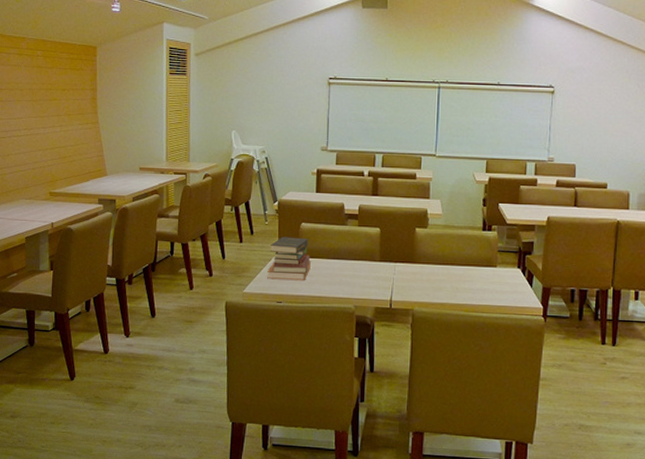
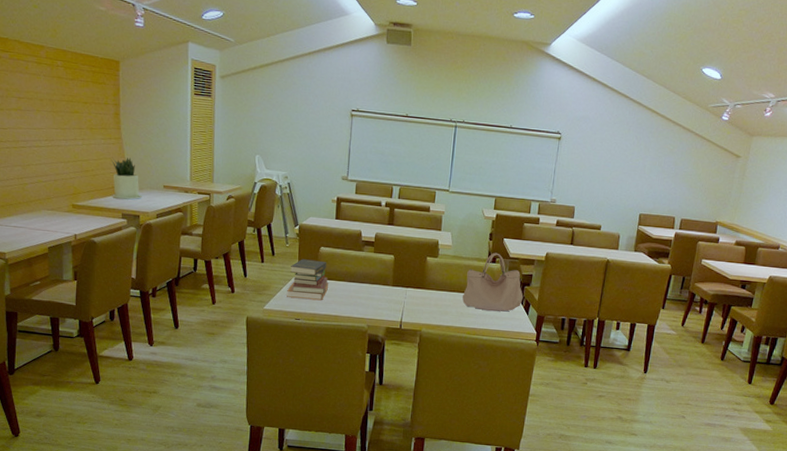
planter: none [87,141,118,185] -> present [111,157,142,200]
handbag: none [457,219,525,285] -> present [462,252,524,312]

